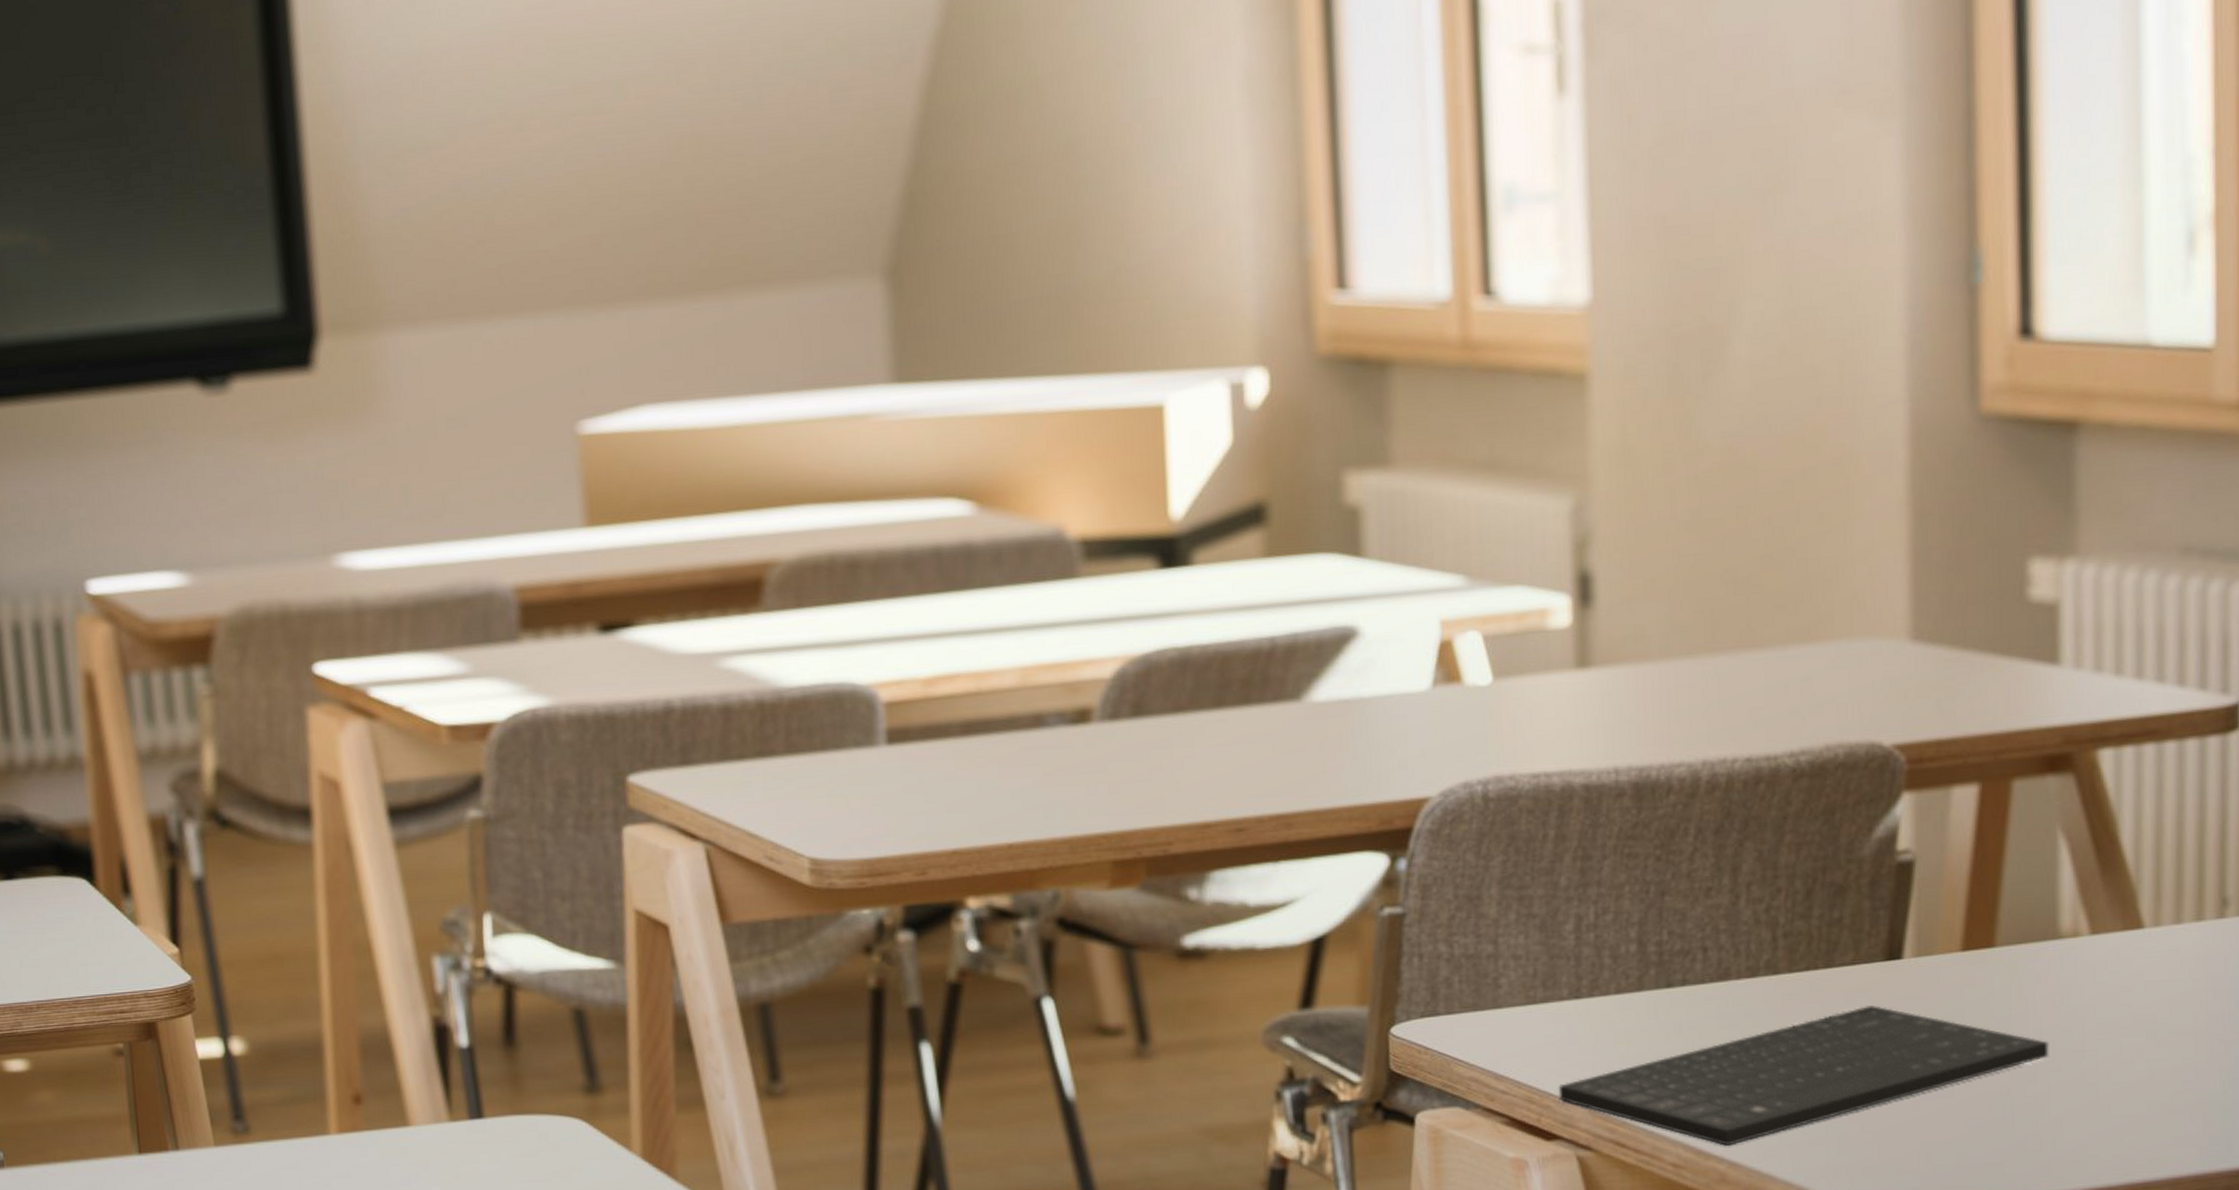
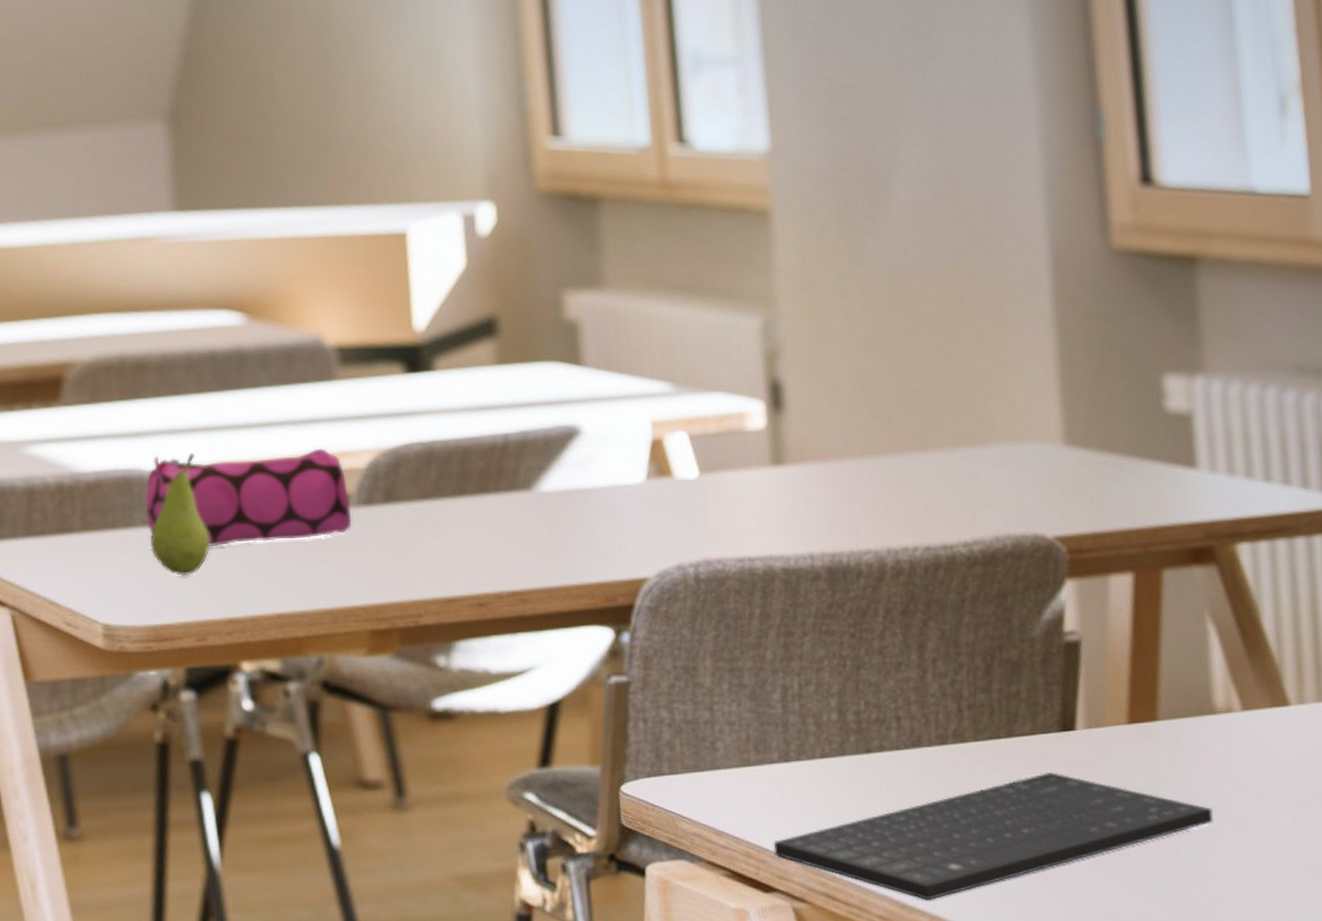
pencil case: none [858,656,1095,771] -> present [145,448,352,548]
fruit: none [863,663,932,804] -> present [149,452,210,577]

